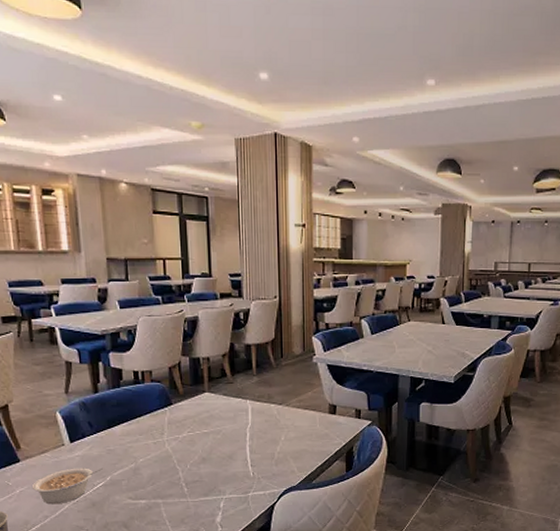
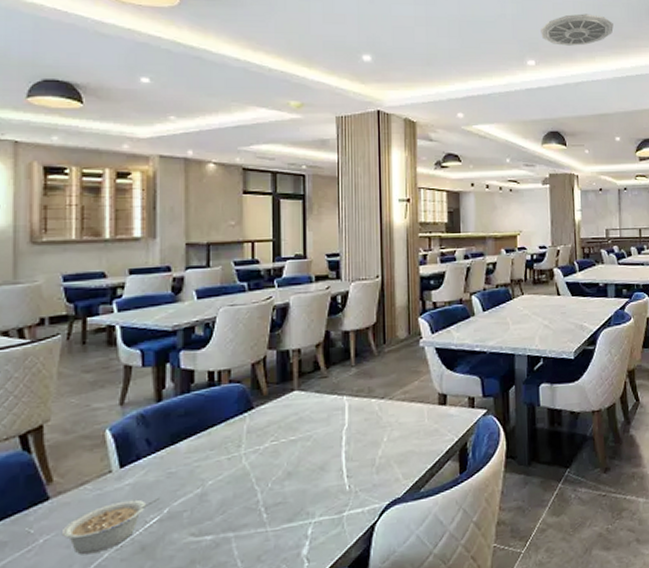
ceiling vent: none [443,24,523,63] -> present [541,13,614,46]

